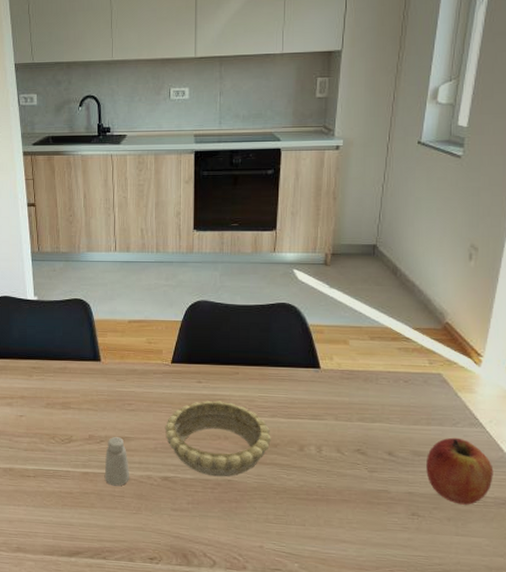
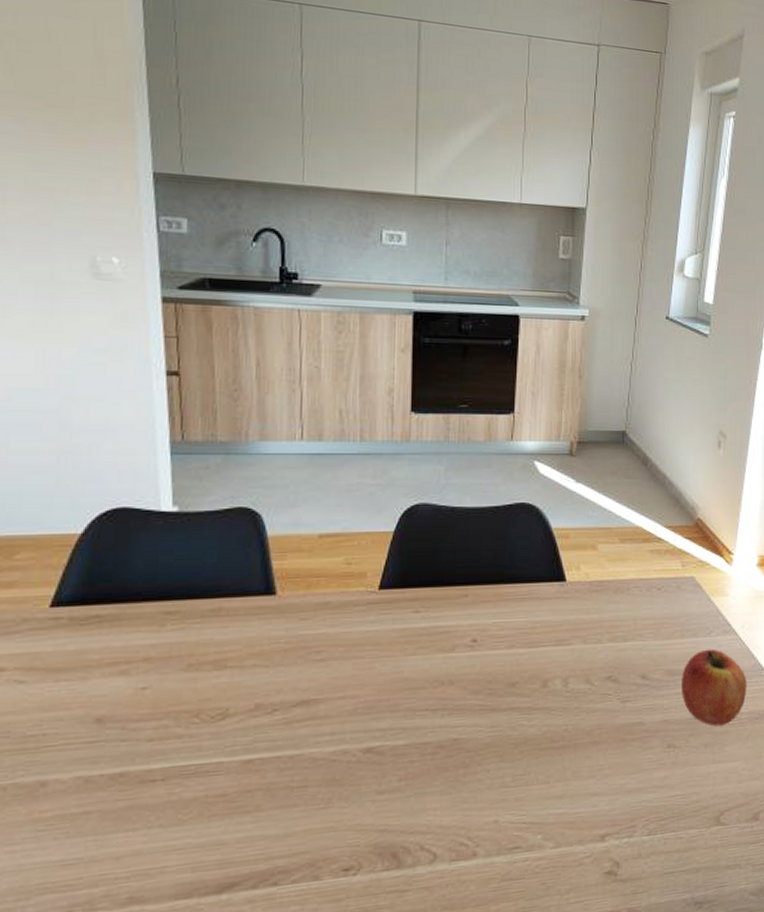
saltshaker: present [104,436,129,486] -> none [277,700,316,774]
decorative bowl: present [164,400,271,477] -> none [368,634,508,738]

